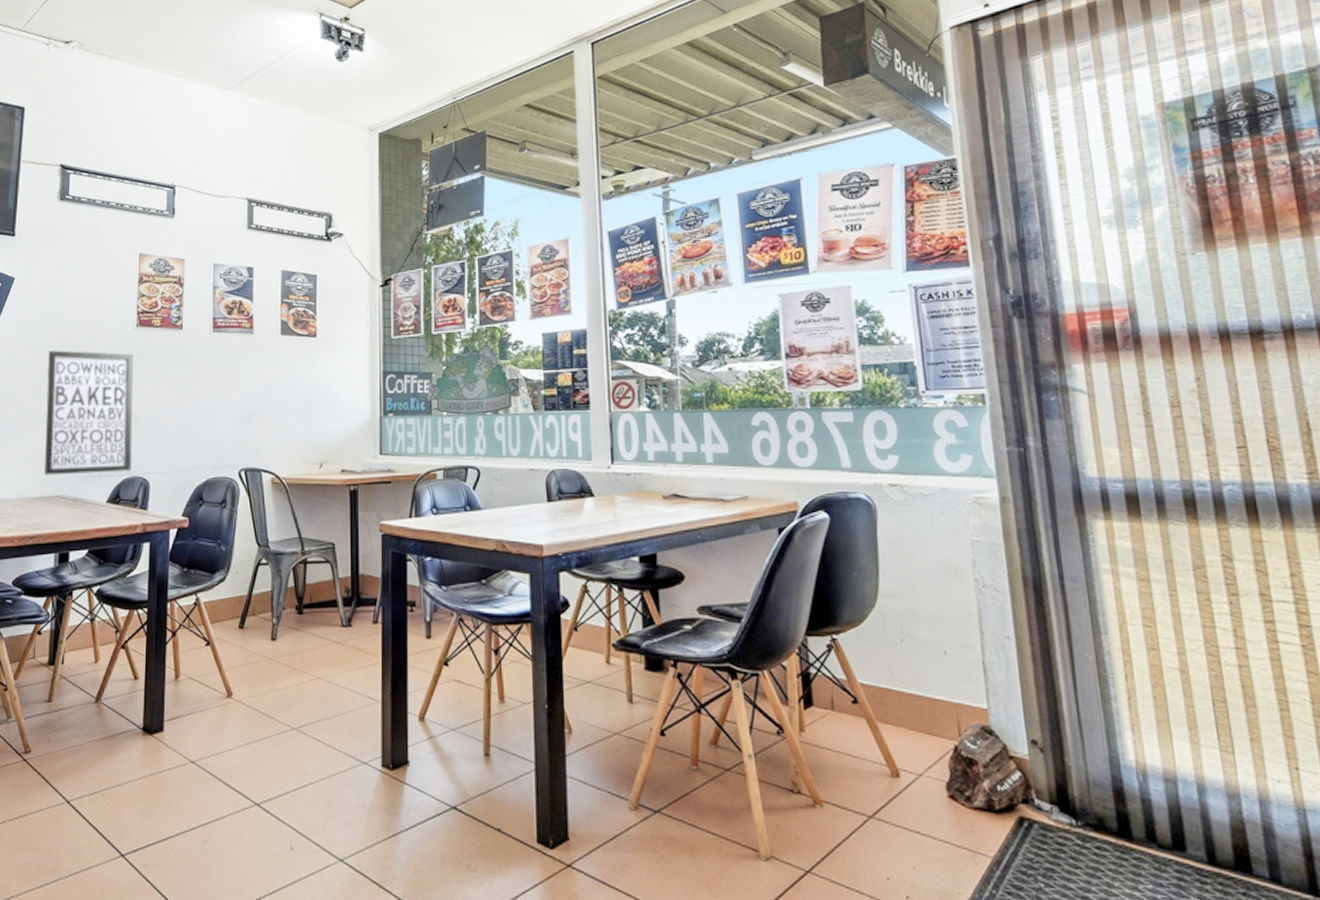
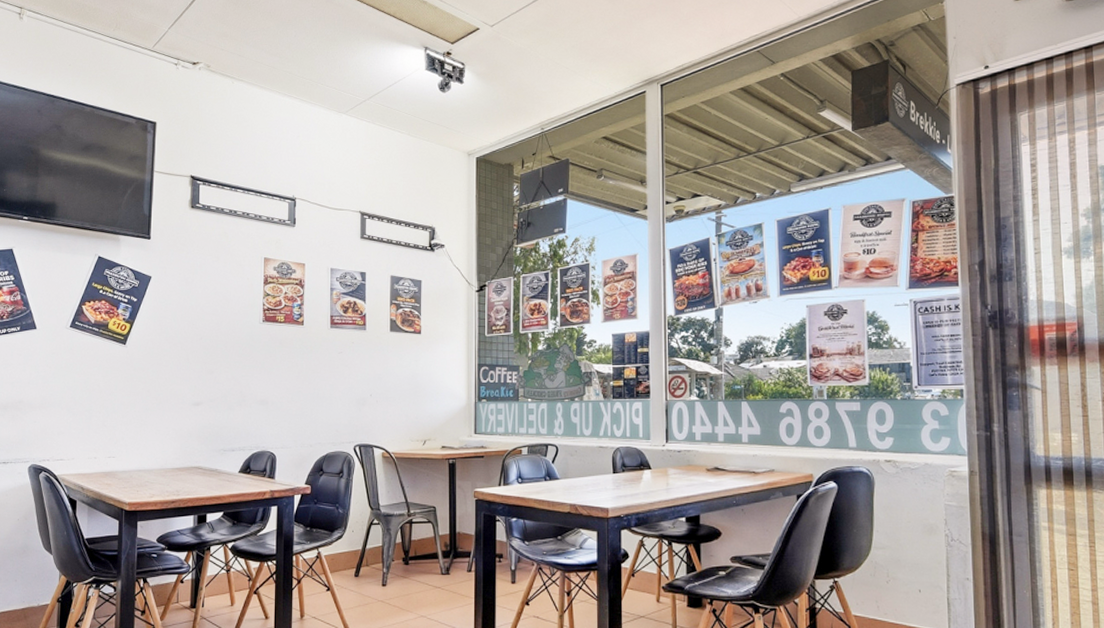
wall art: present [44,350,134,475] -> none [182,341,261,449]

